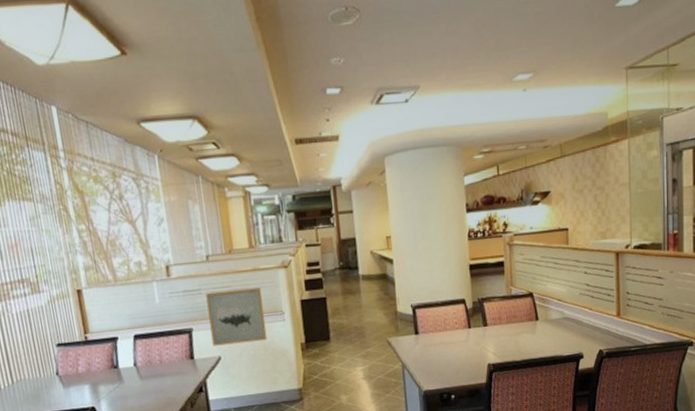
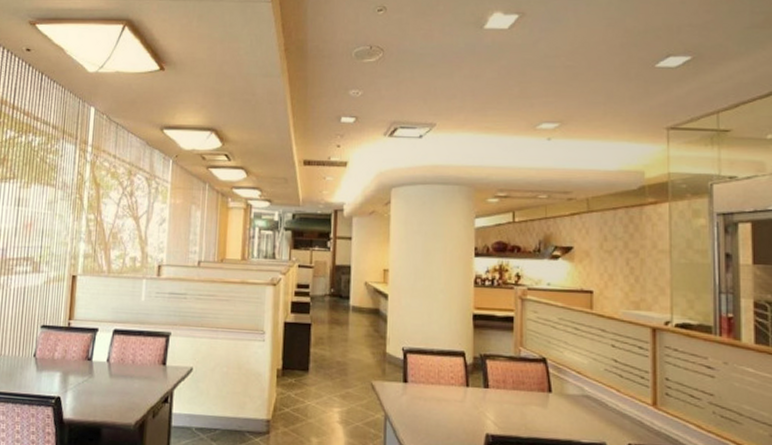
wall art: present [206,287,267,346] -> none [187,298,246,359]

